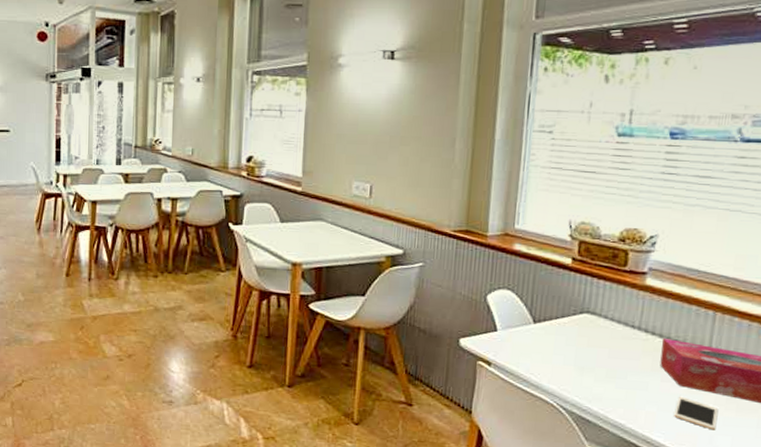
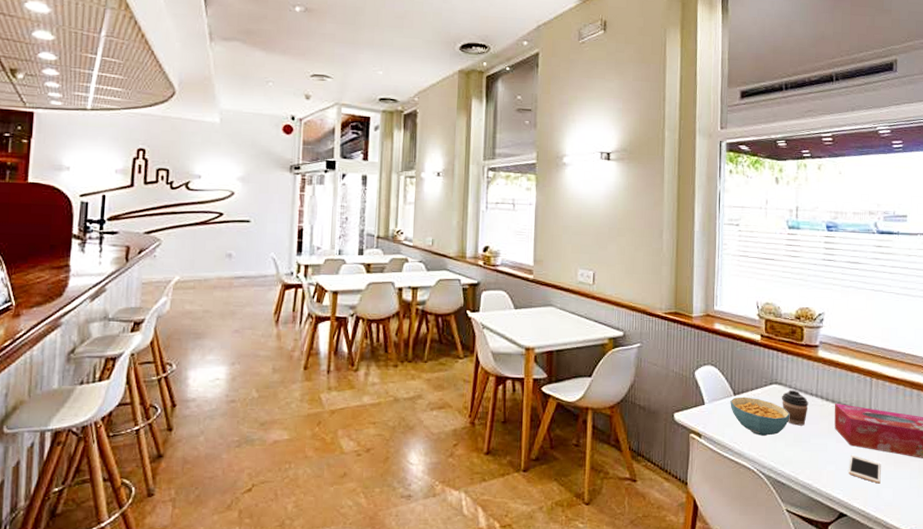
cereal bowl: none [528,325,603,369] -> present [730,397,790,436]
coffee cup: none [593,320,629,361] -> present [781,389,809,426]

